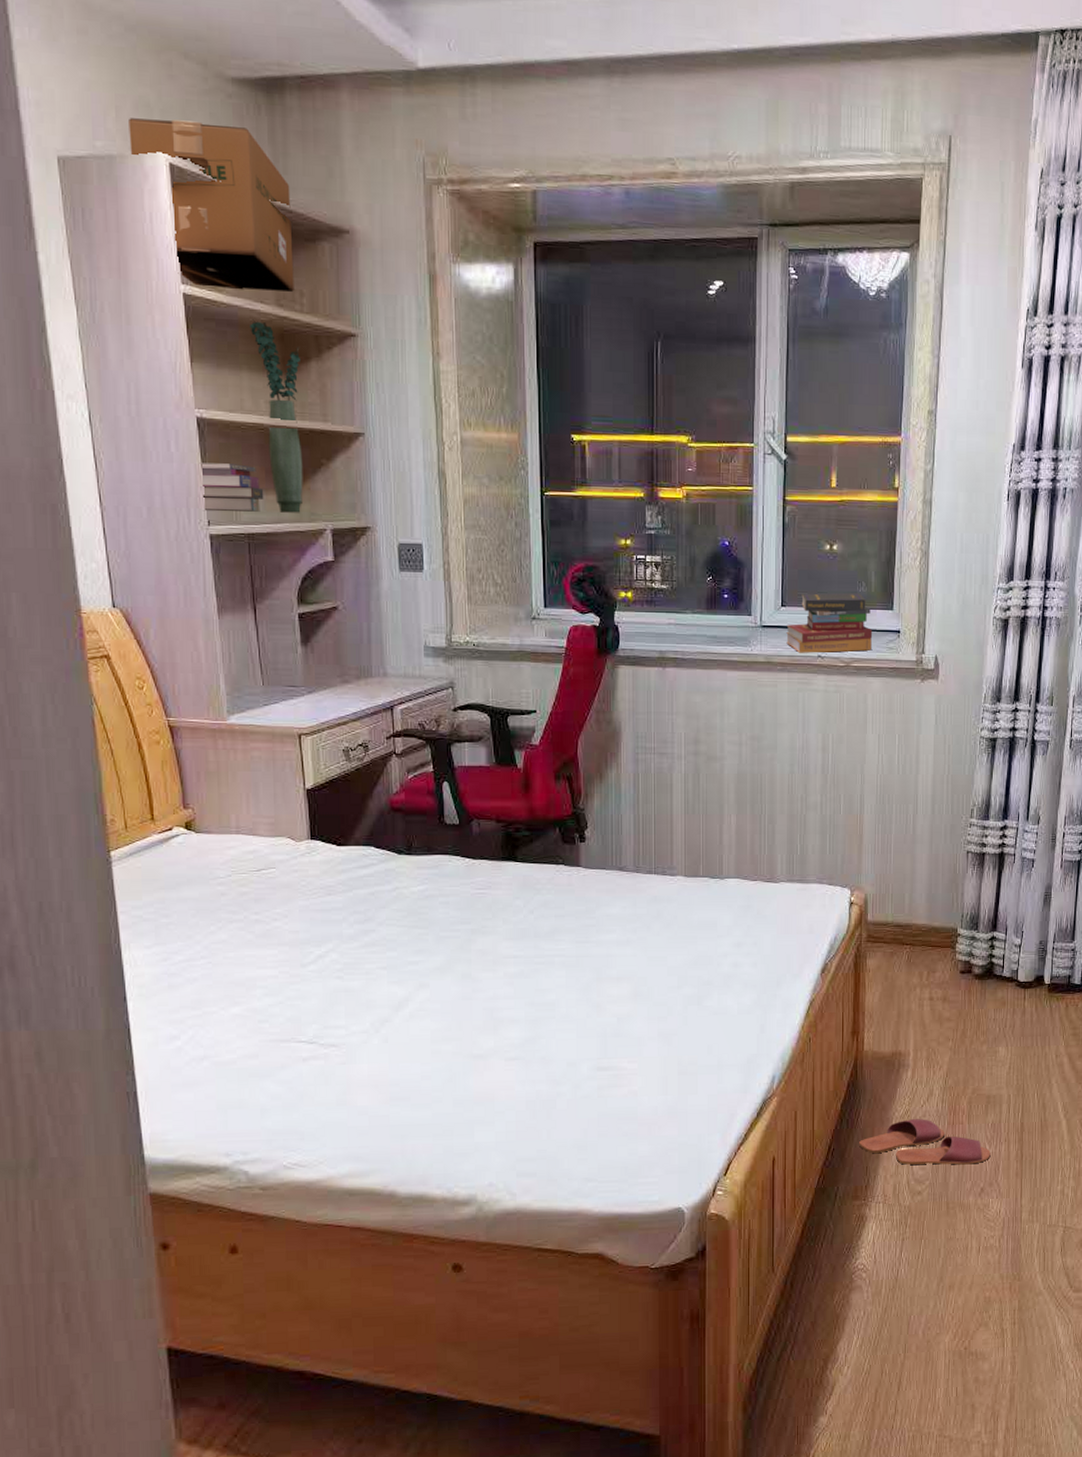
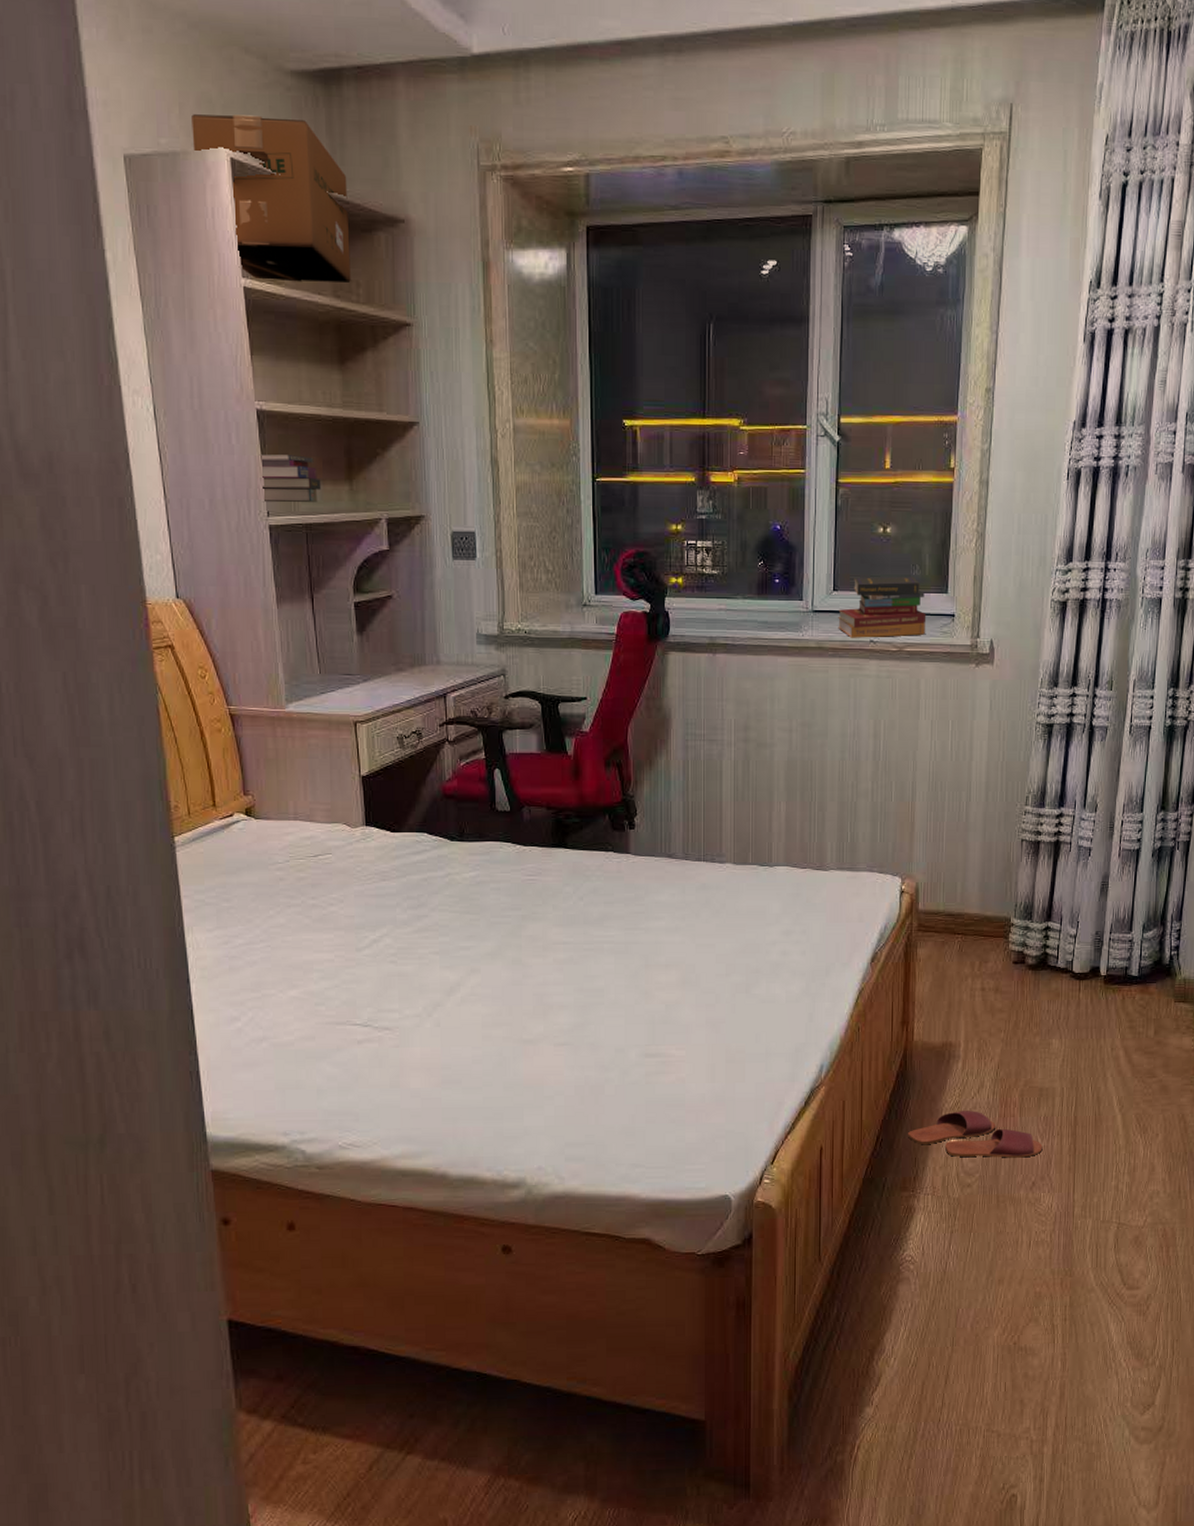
vase: present [250,319,303,513] -> none [308,311,359,503]

